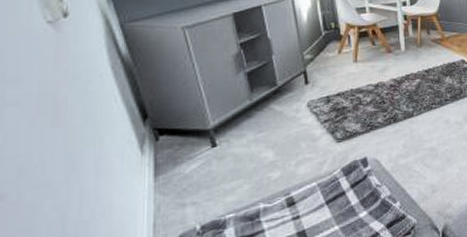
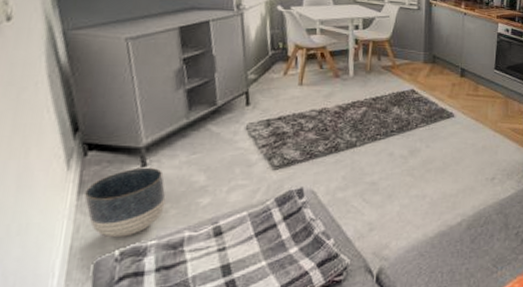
planter: none [161,147,238,214] -> present [84,167,166,238]

